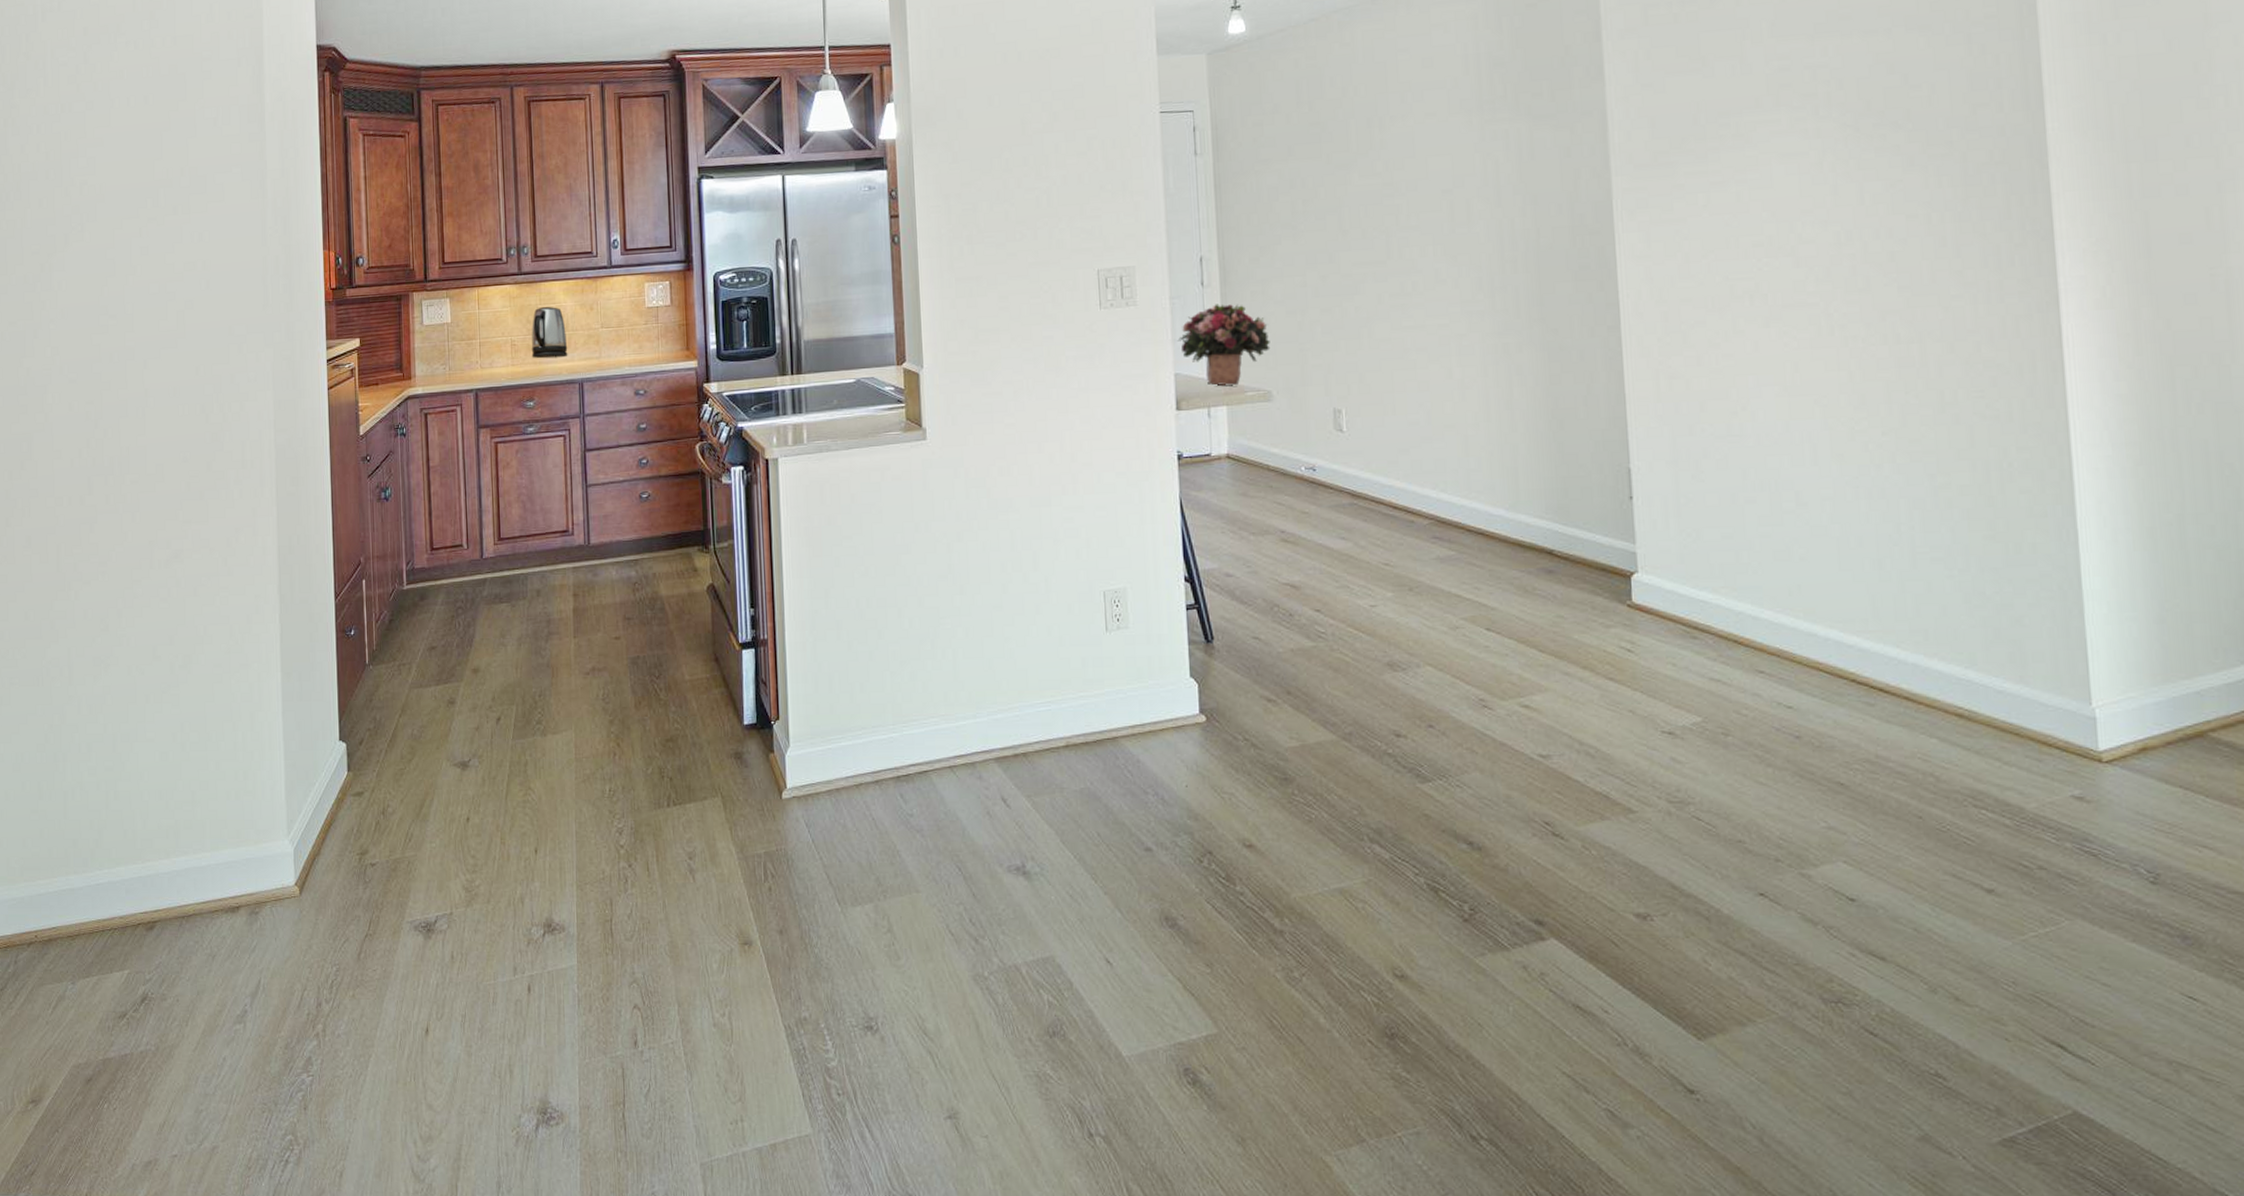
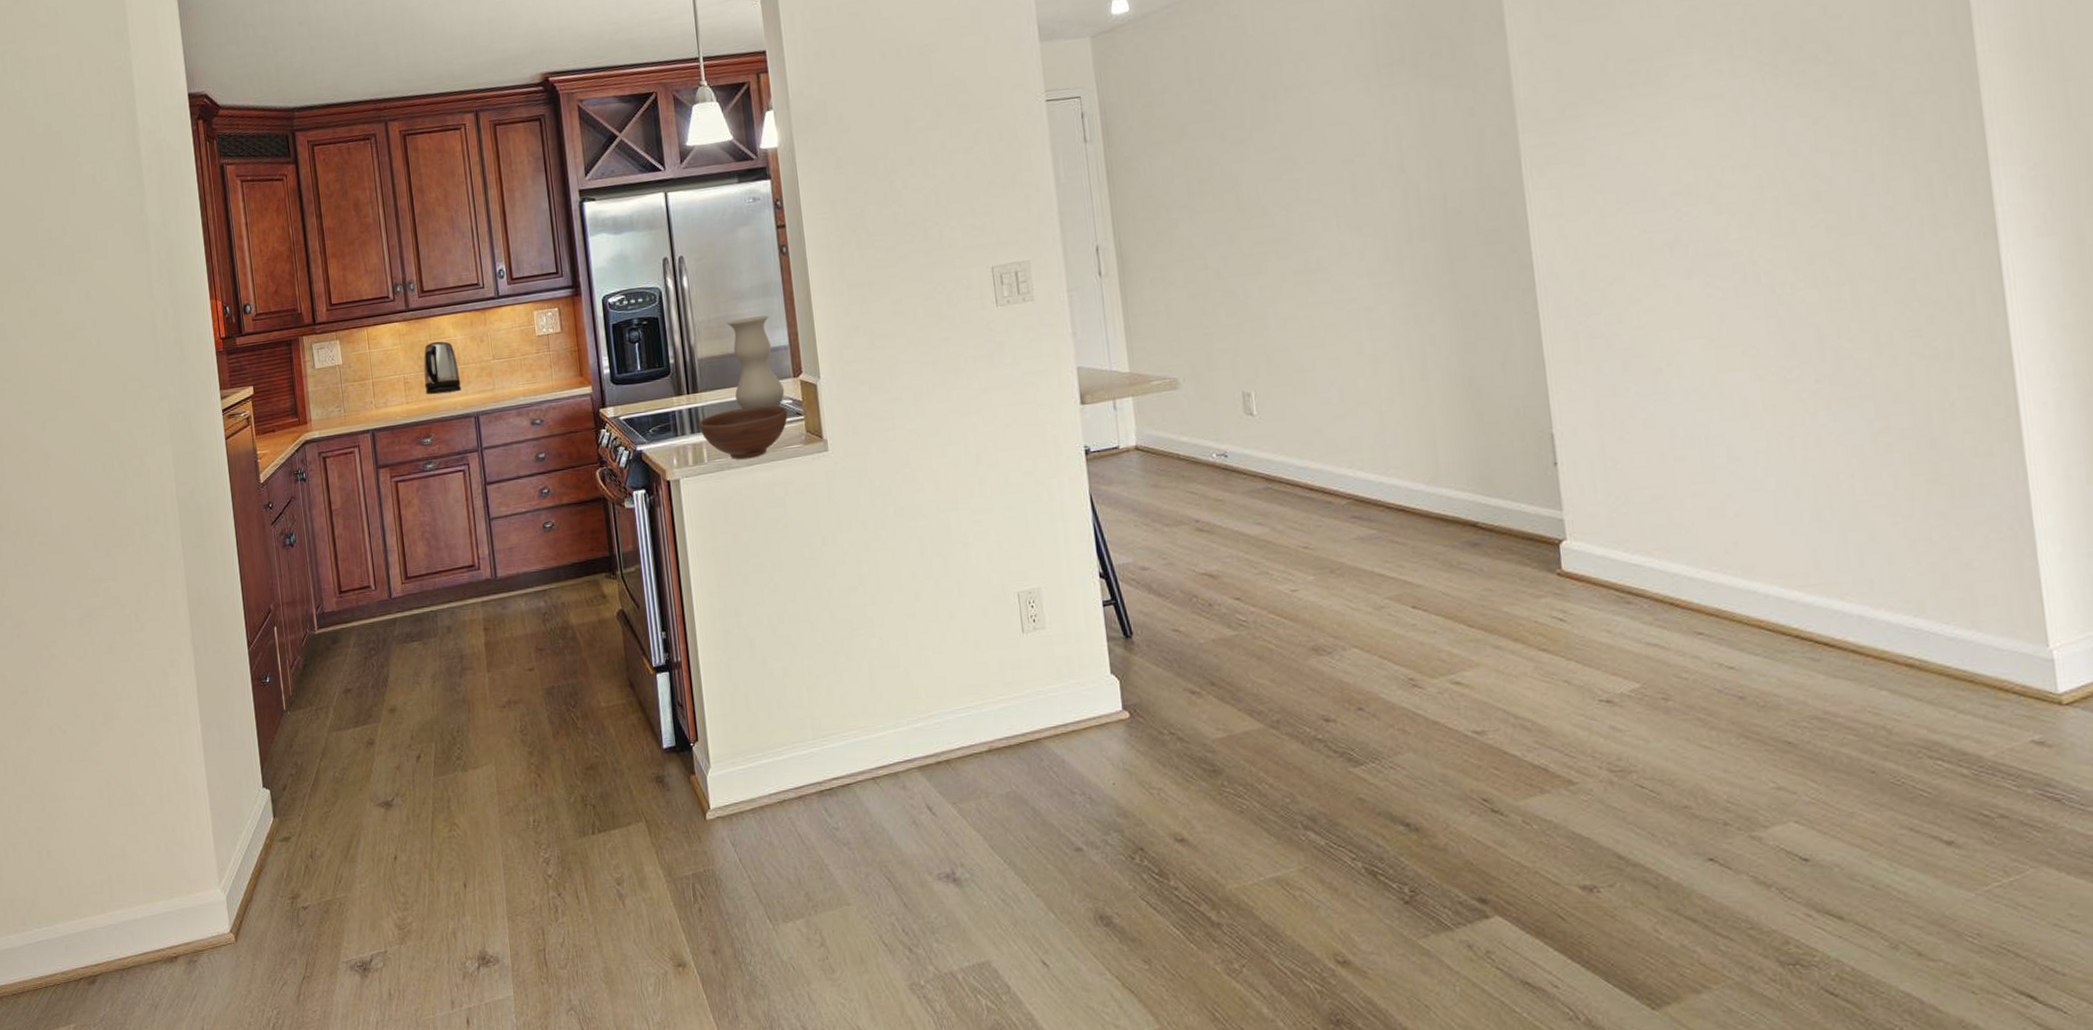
bowl: none [800,391,889,443] -> present [698,405,788,460]
vase: none [834,302,888,394] -> present [726,315,785,409]
bouquet: present [1177,304,1271,386] -> none [1077,292,1174,377]

